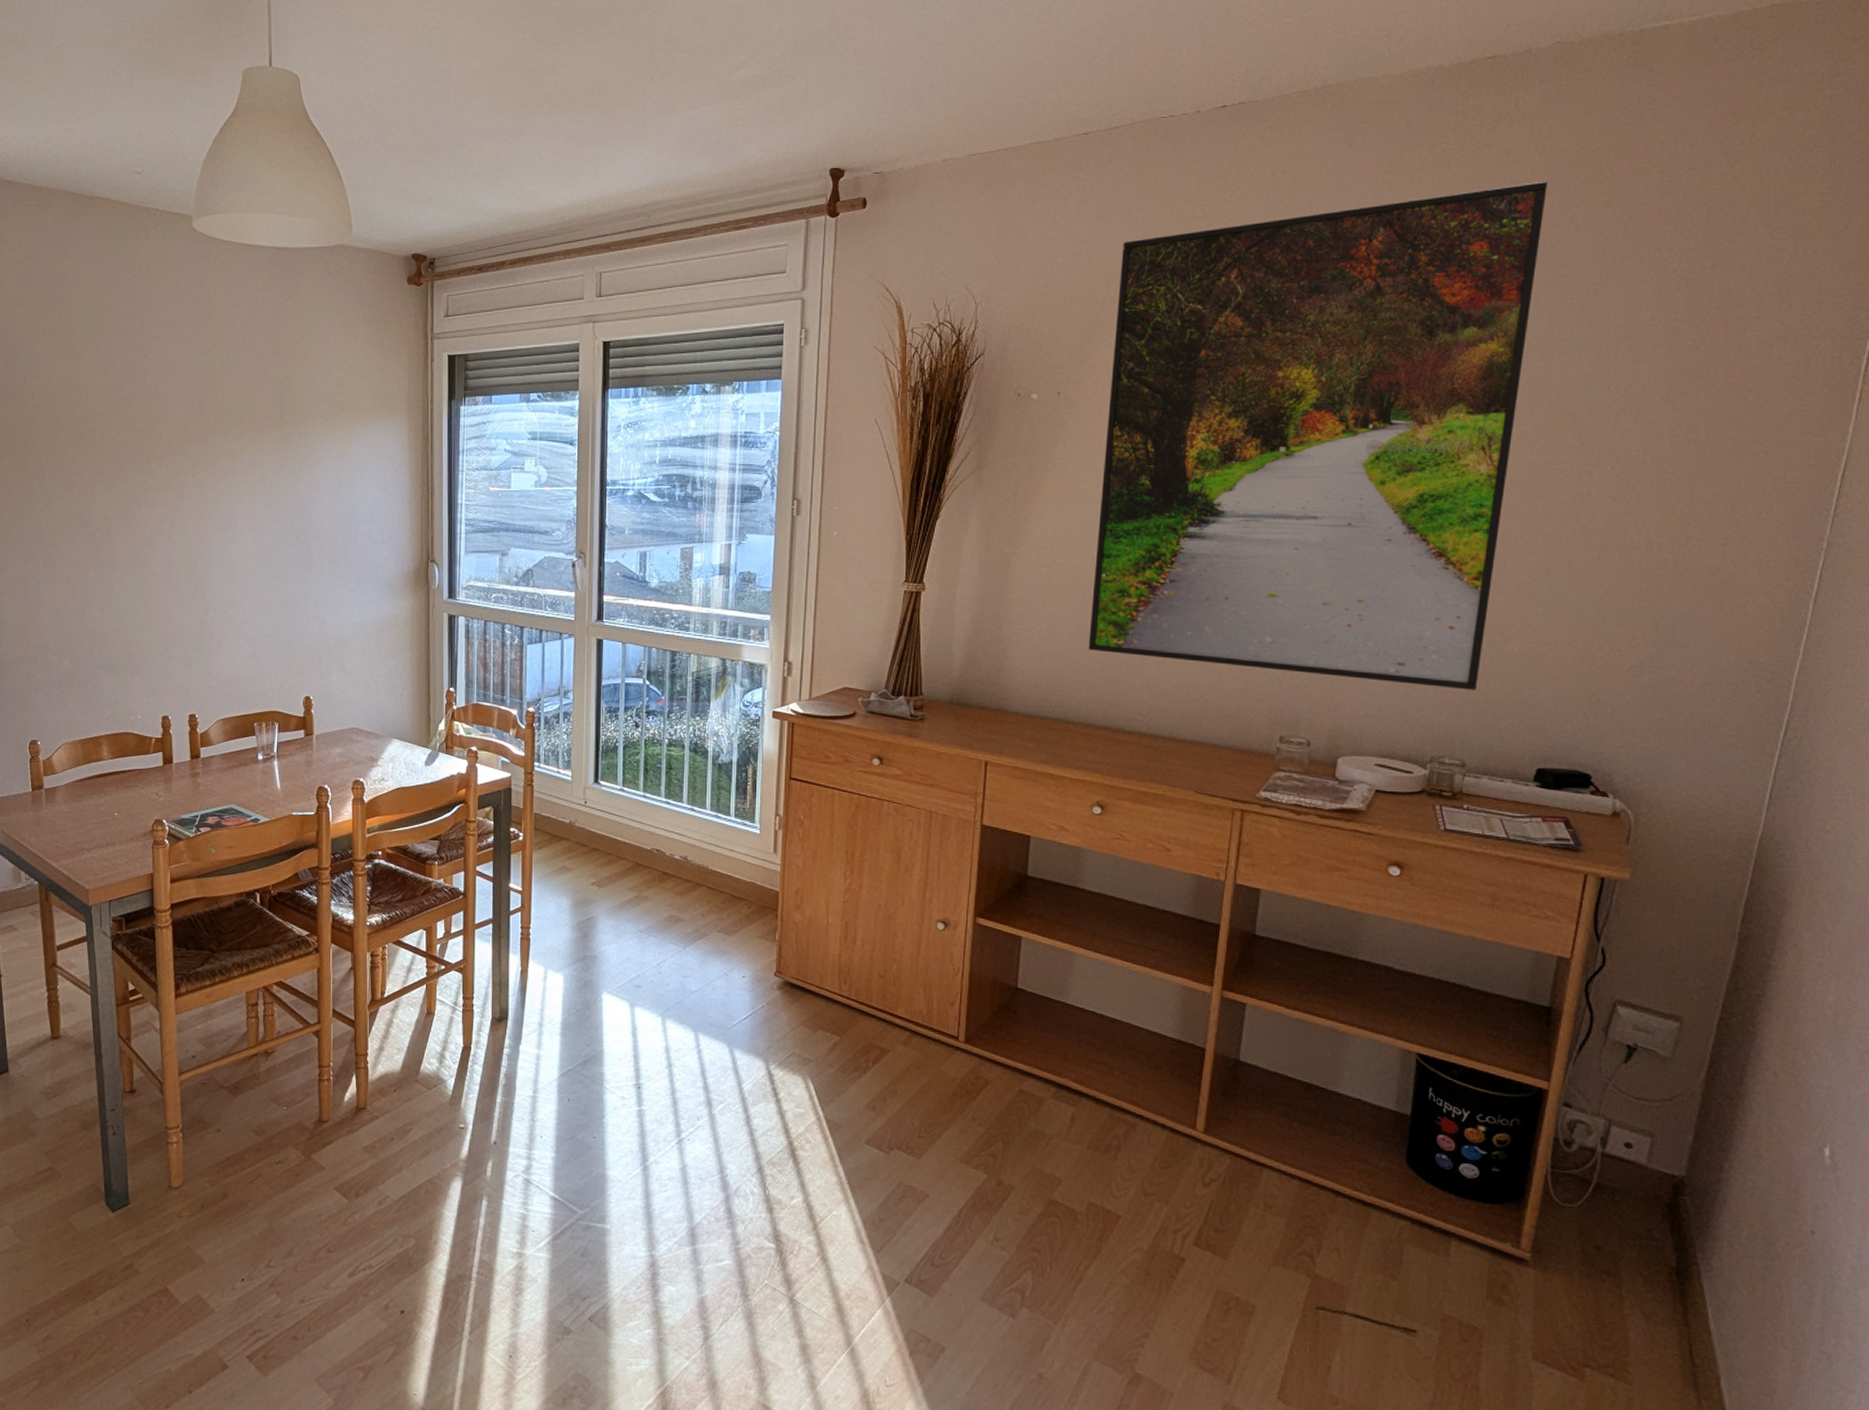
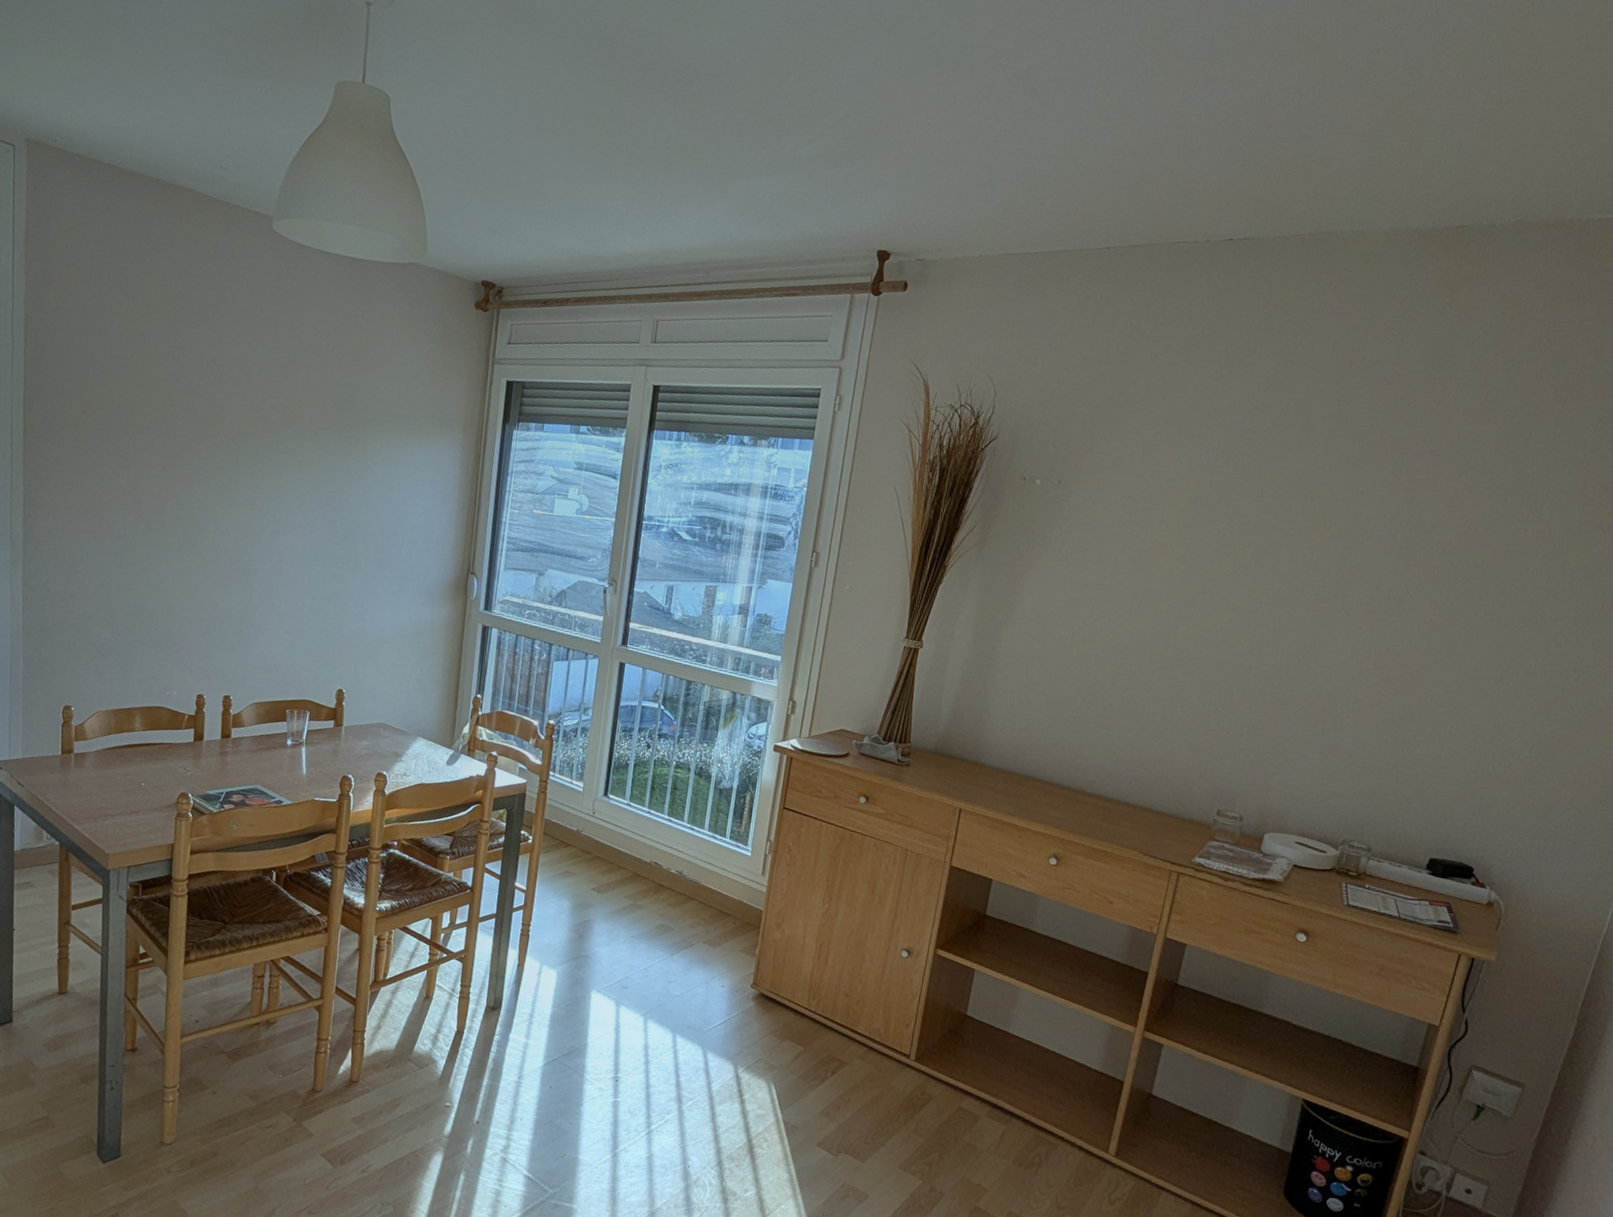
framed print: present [1088,181,1548,690] -> none [1060,342,1496,785]

